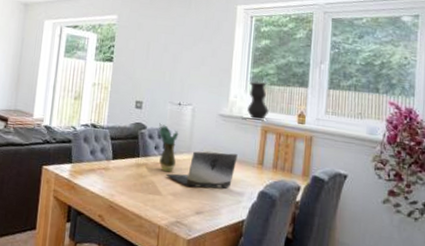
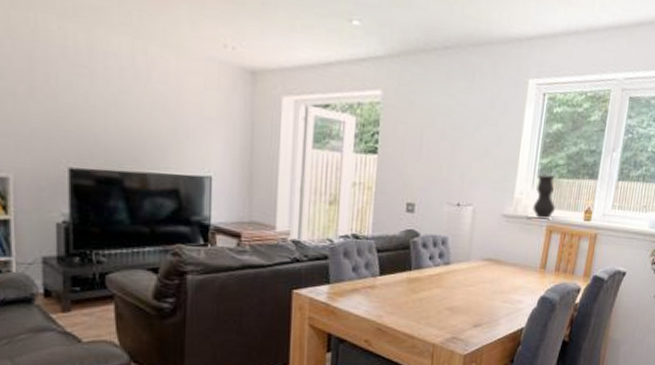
vase: present [158,123,179,173] -> none [434,228,457,285]
laptop computer: present [166,151,238,189] -> none [441,258,520,300]

